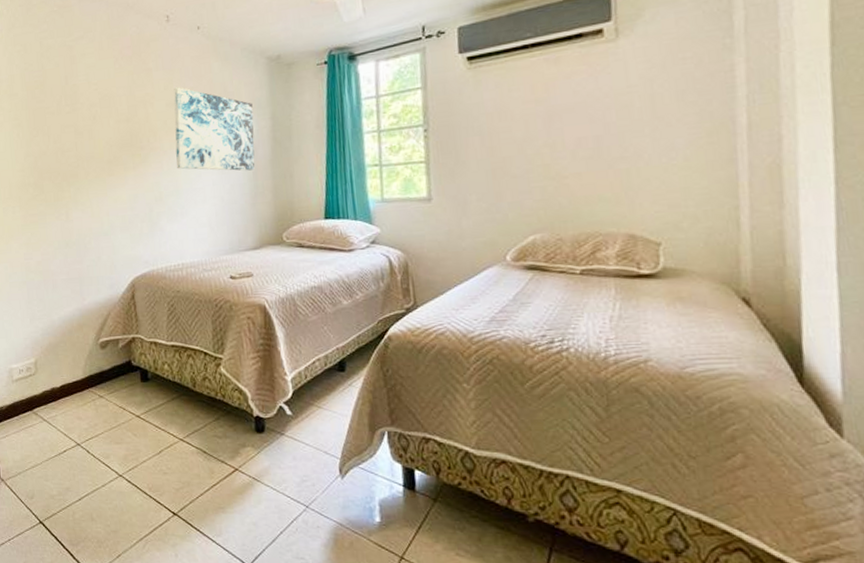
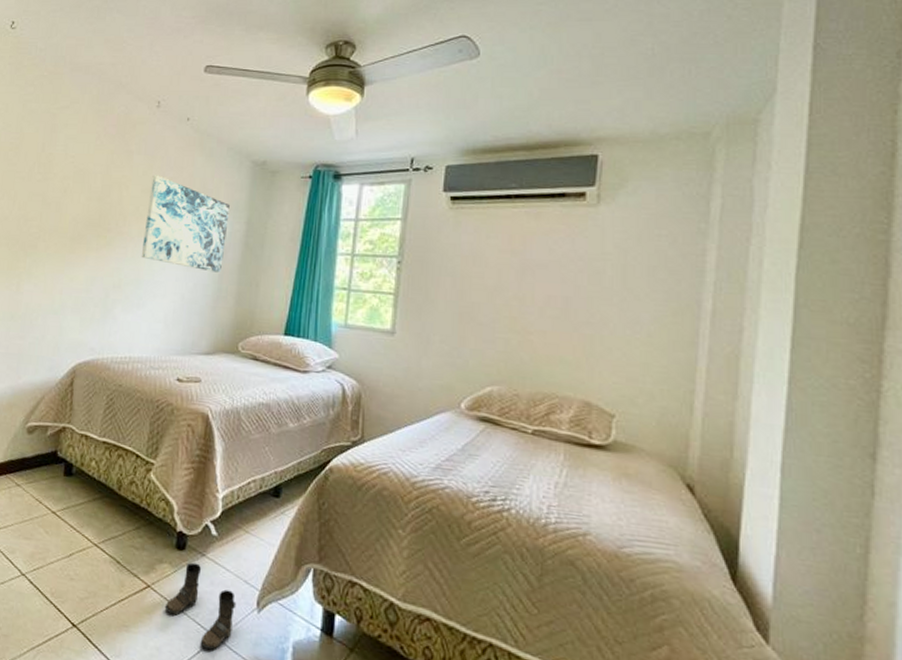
boots: none [254,442,321,518] -> present [164,562,237,650]

